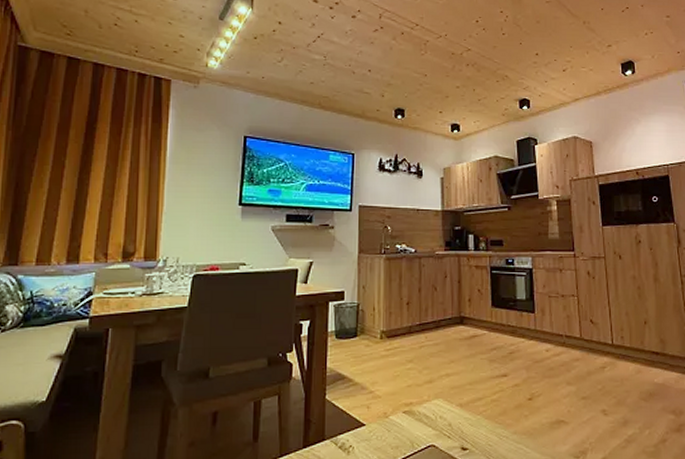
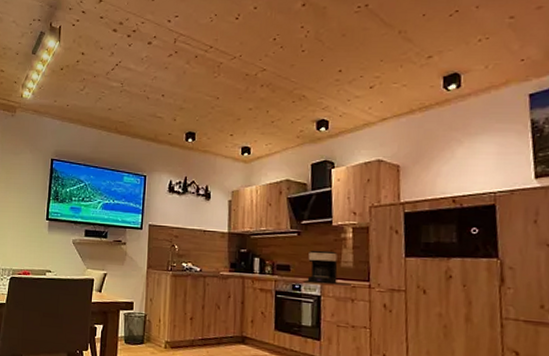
coffee maker: none [516,223,559,256] -> present [304,250,351,286]

